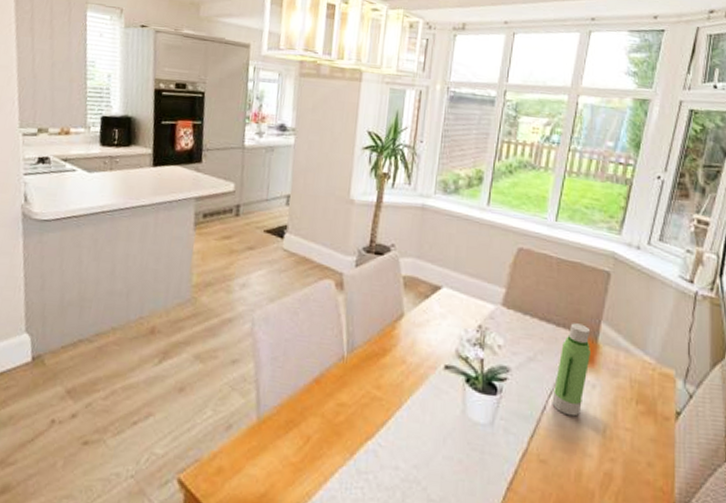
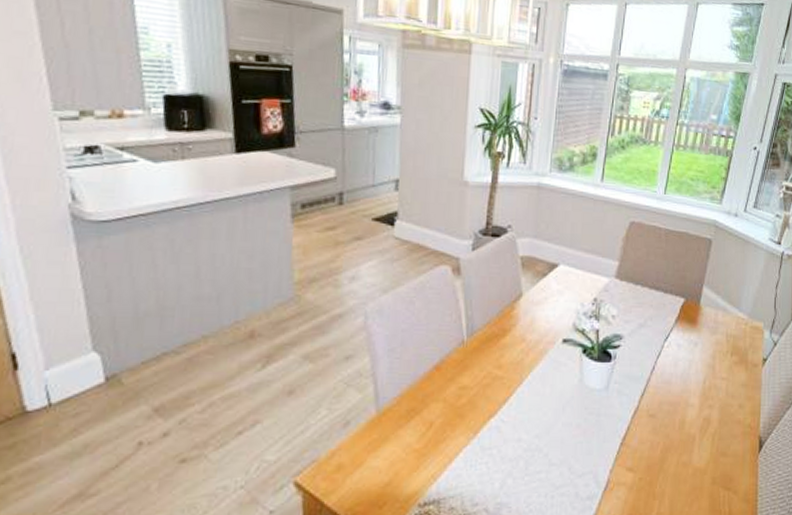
water bottle: present [552,323,591,417] -> none [660,289,694,373]

